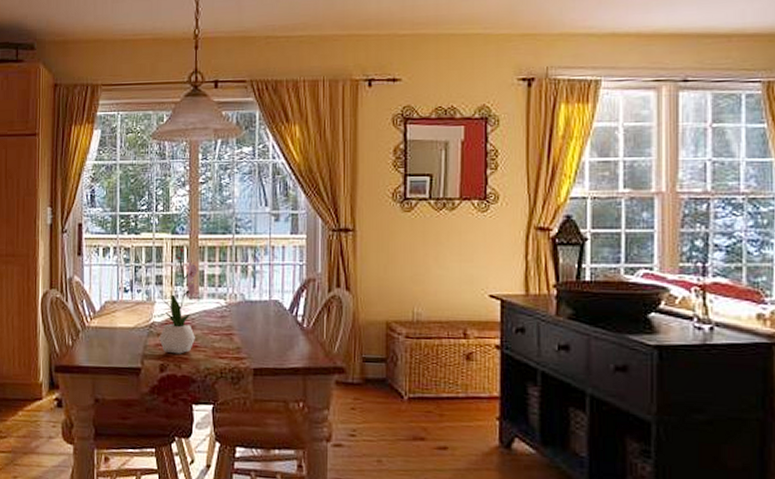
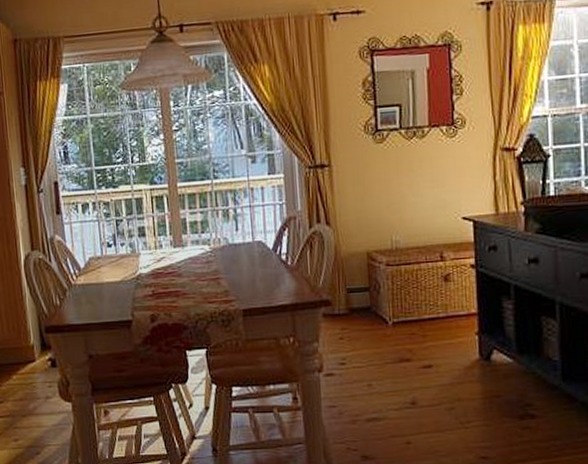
flower arrangement: present [159,248,197,354] -> none [143,198,183,303]

